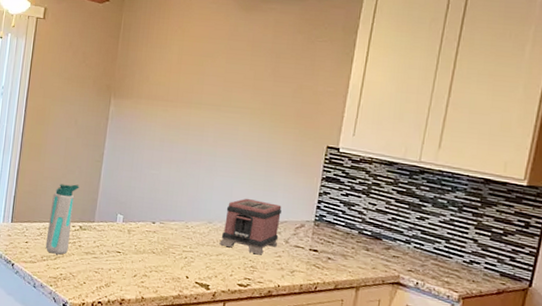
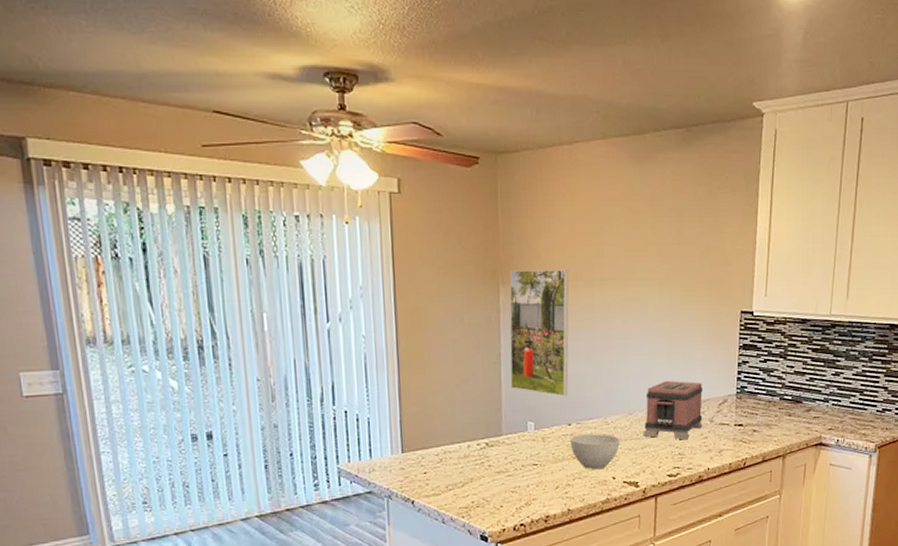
water bottle: present [45,184,80,255] -> none [447,395,478,481]
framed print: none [108,87,172,198] -> present [509,269,569,397]
bowl: none [152,233,198,267] -> present [570,434,621,470]

